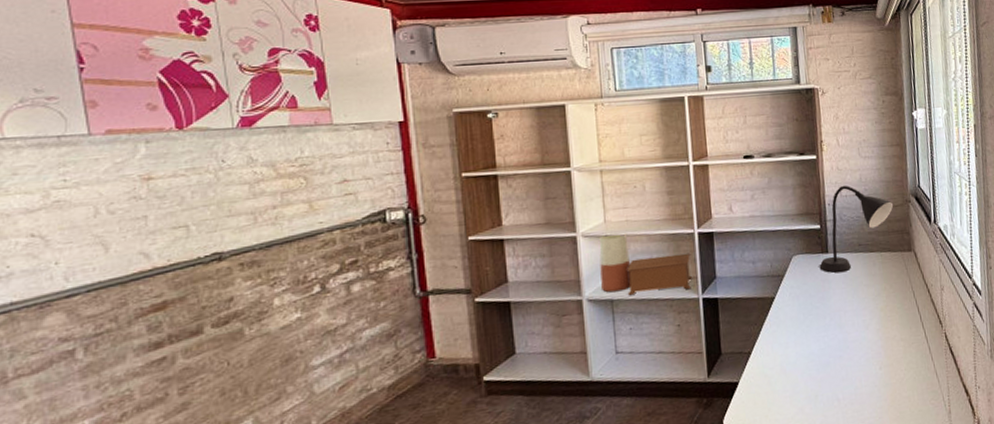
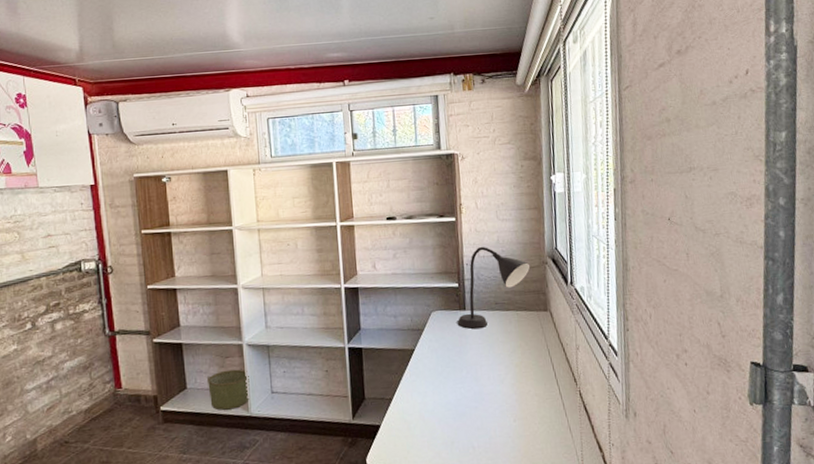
basket: none [539,328,591,377] -> present [206,369,250,410]
vase: present [598,232,631,293] -> none [256,285,285,339]
decorative box: present [627,254,692,296] -> none [281,307,339,343]

